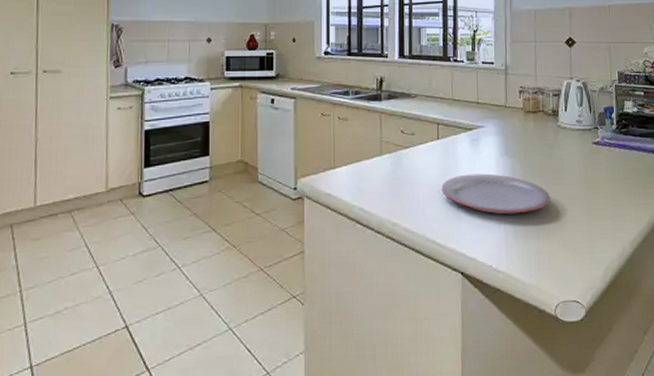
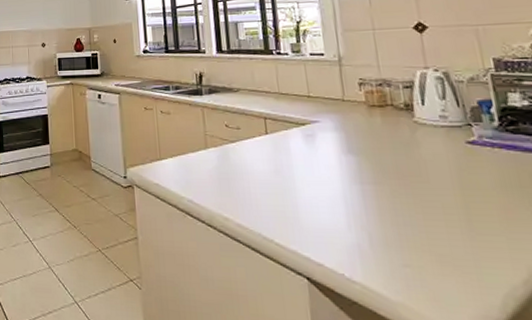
plate: present [441,173,551,215] -> none [275,172,414,219]

